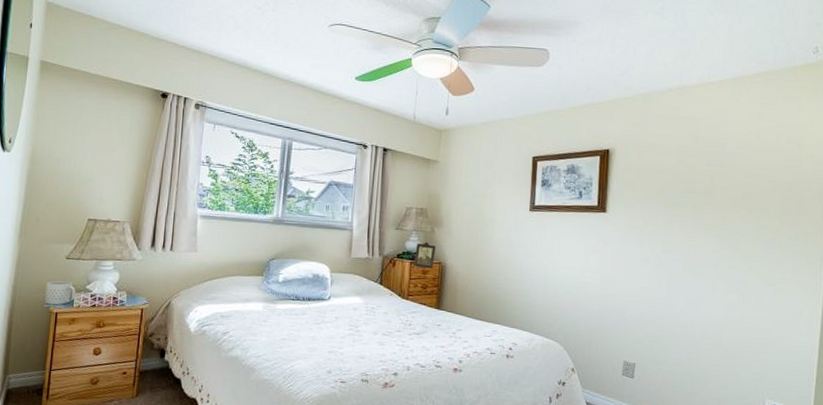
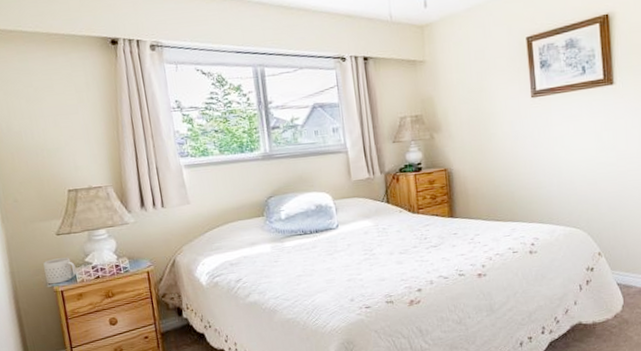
photo frame: present [414,241,436,269] -> none [417,150,439,178]

